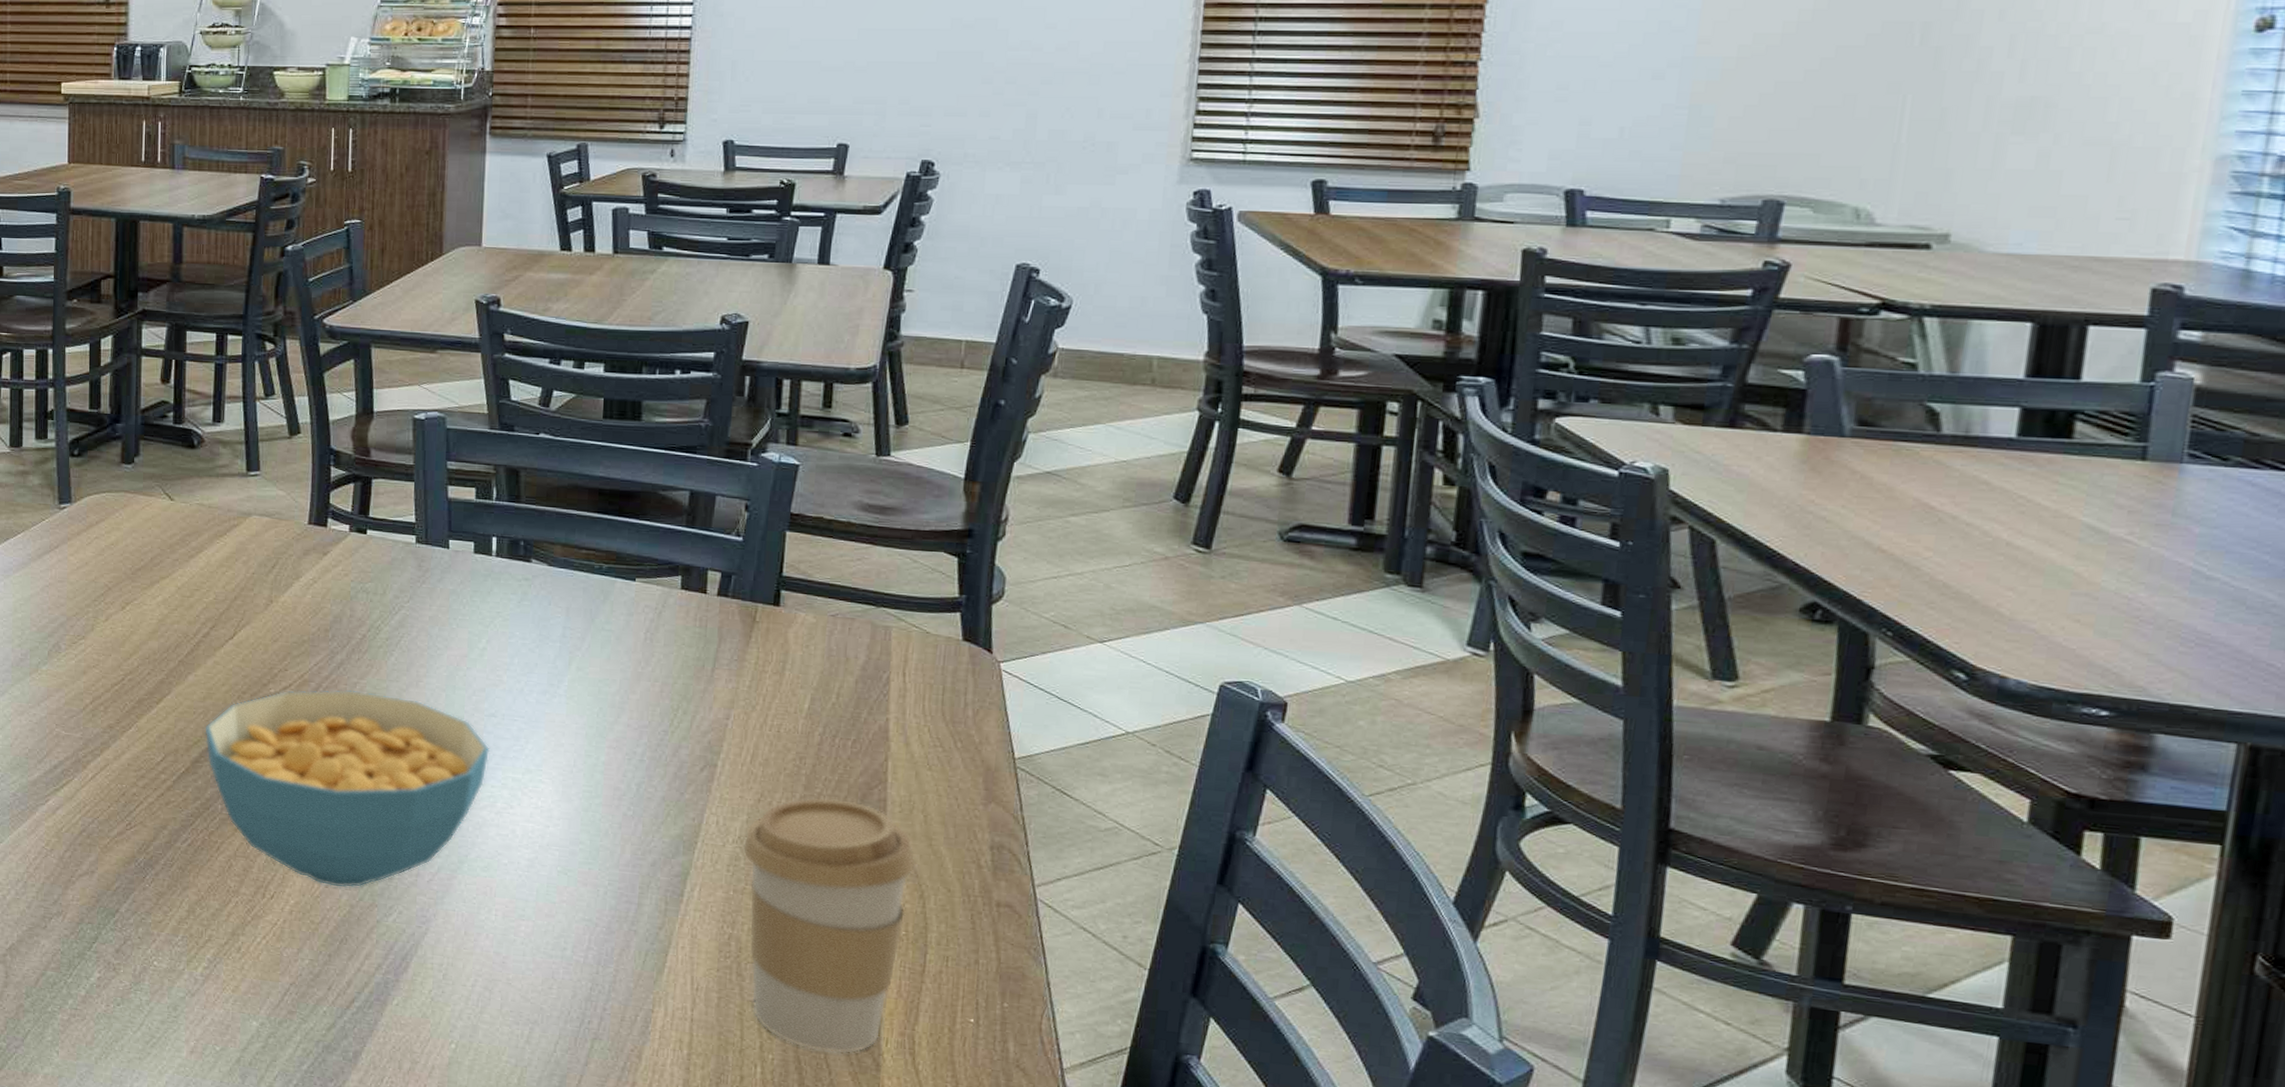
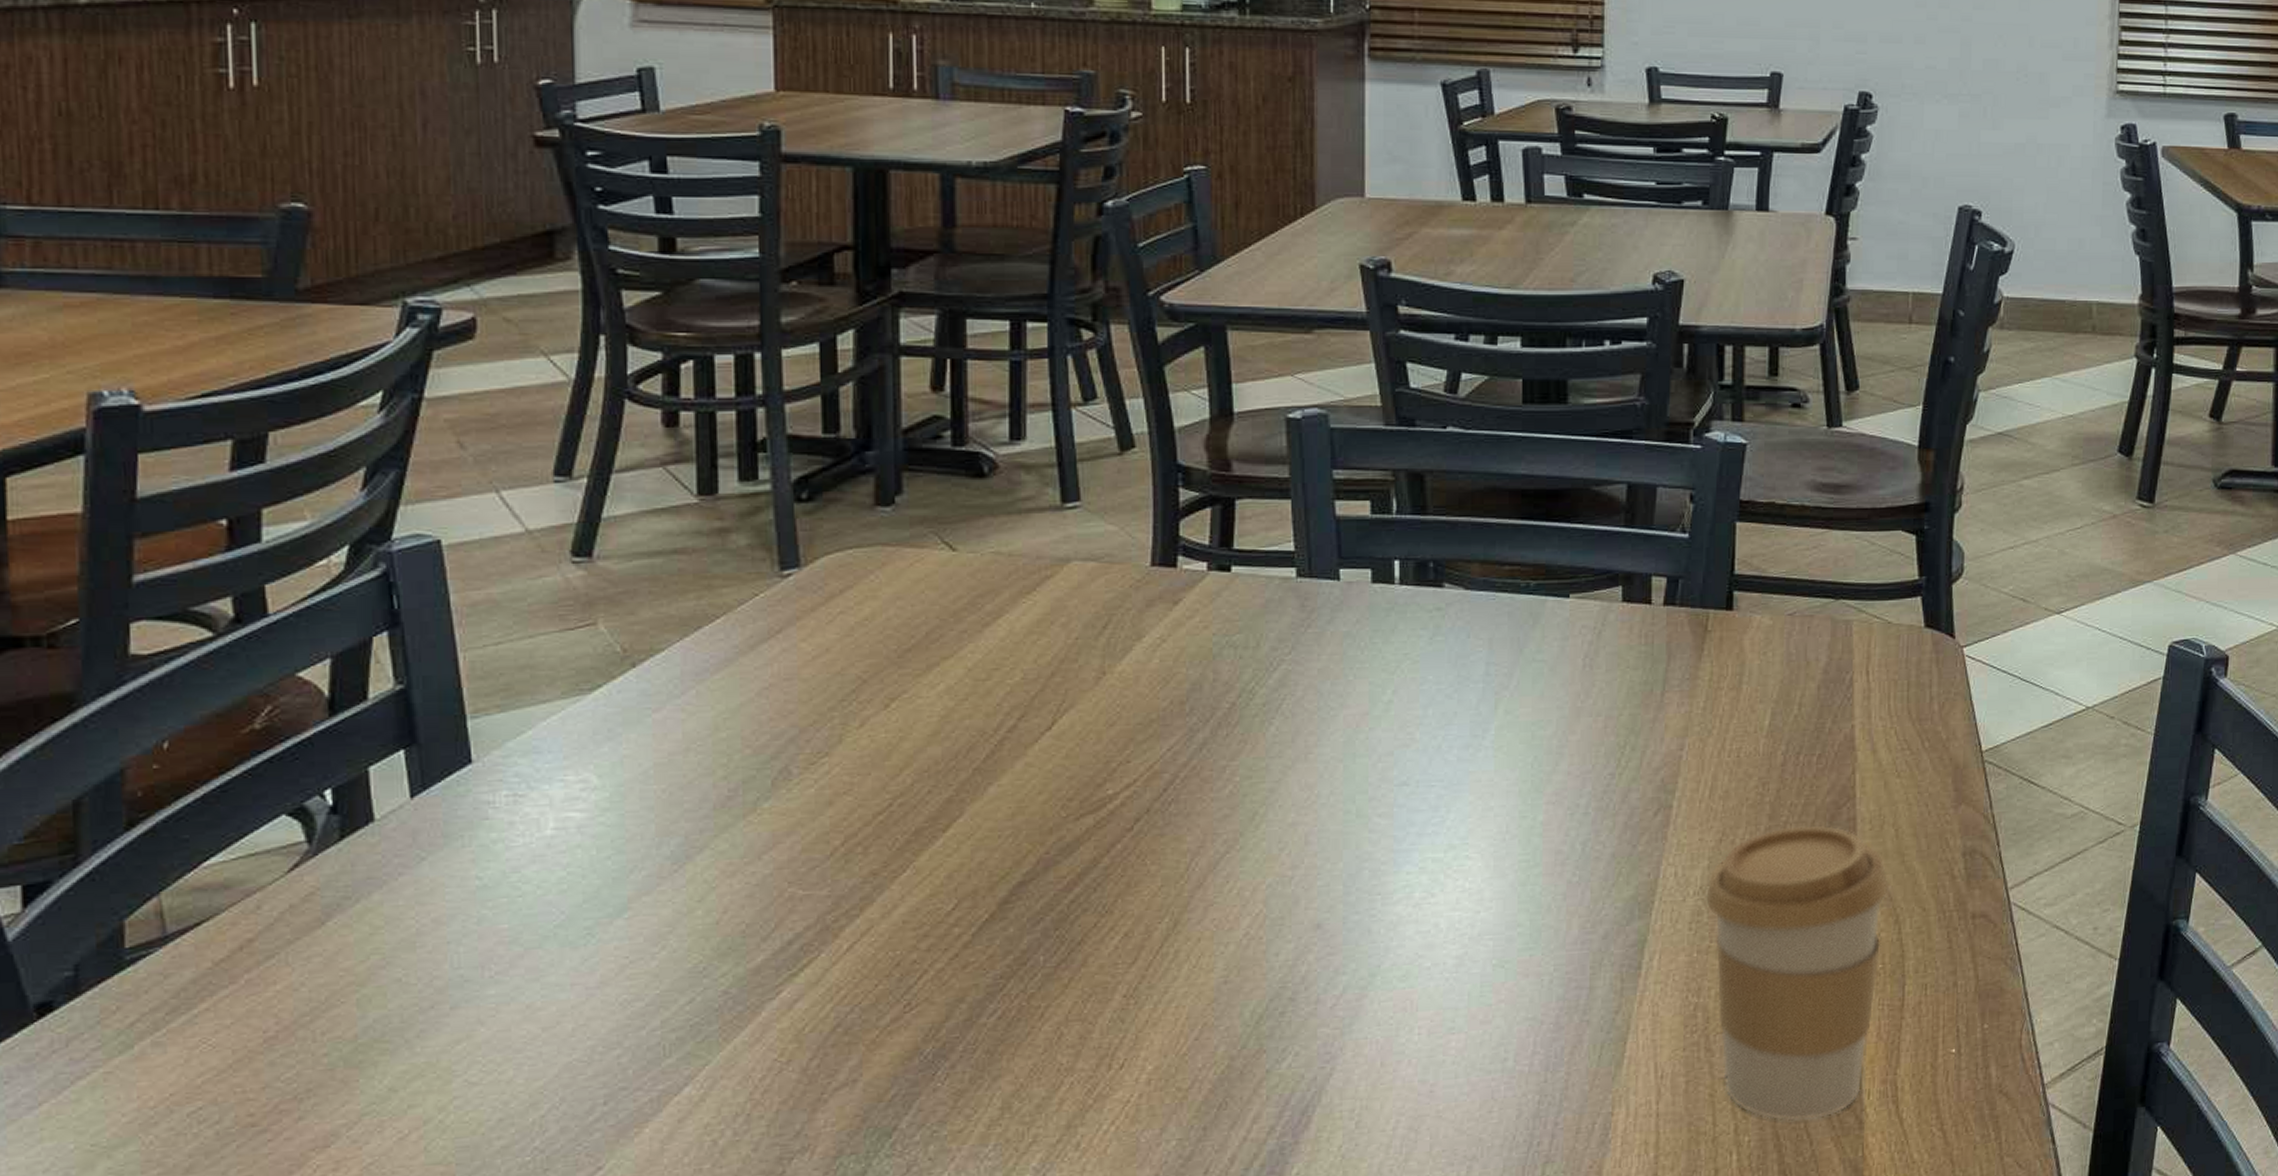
cereal bowl: present [204,689,490,888] -> none [1015,775,1403,1038]

